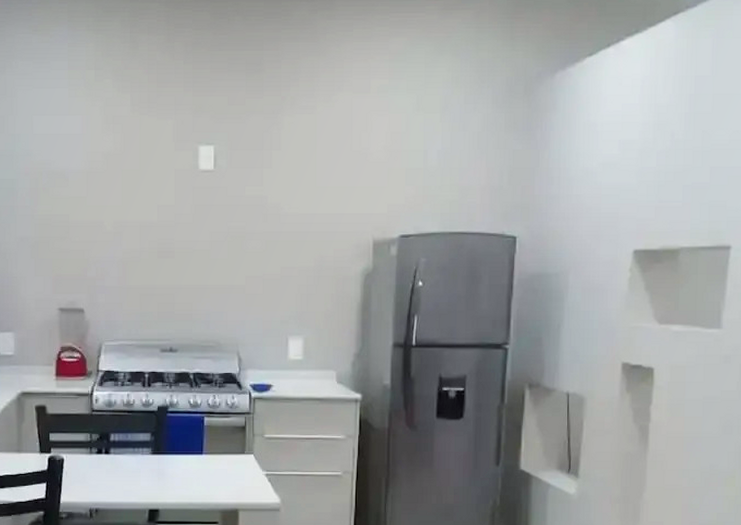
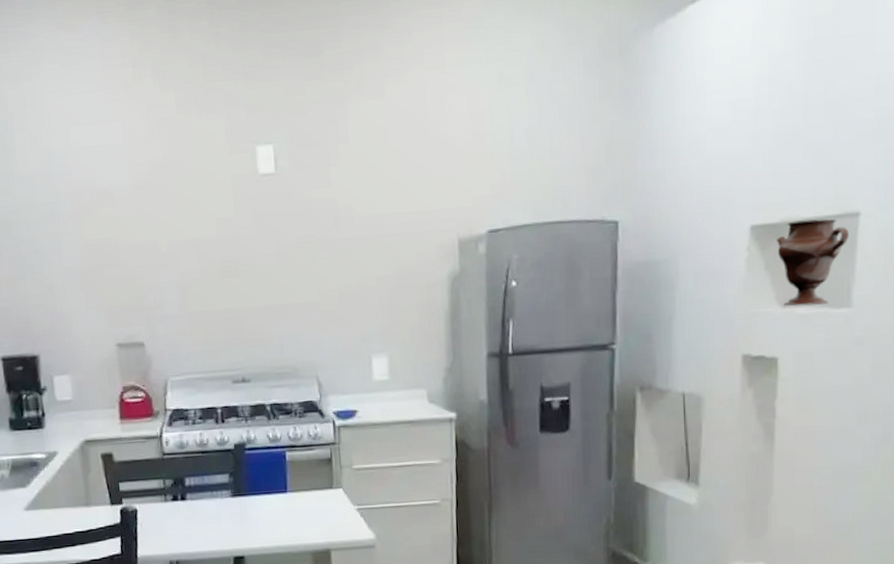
decorative vase: none [655,249,721,324] -> present [776,218,849,306]

